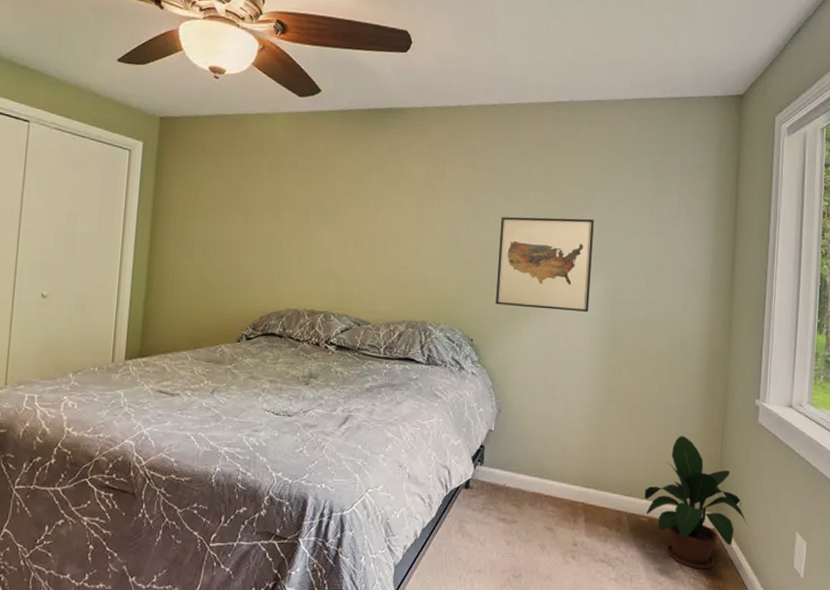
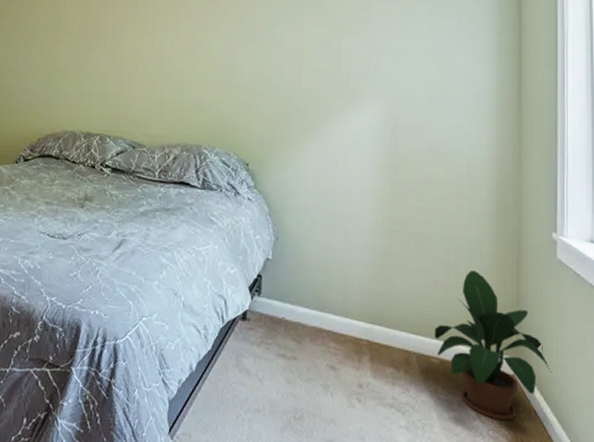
wall art: present [496,216,594,312] -> none [271,40,371,137]

